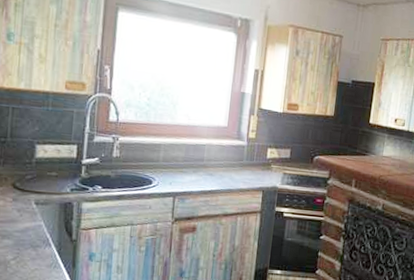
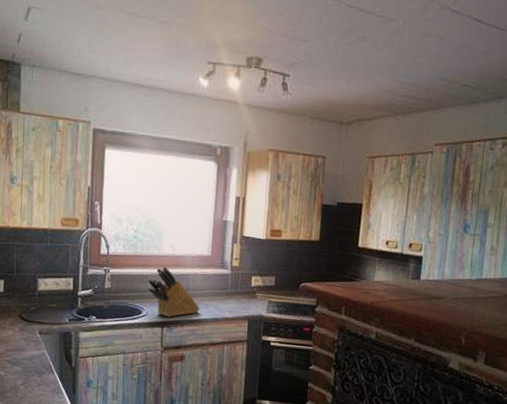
knife block: none [160,136,214,188] -> present [147,266,200,317]

